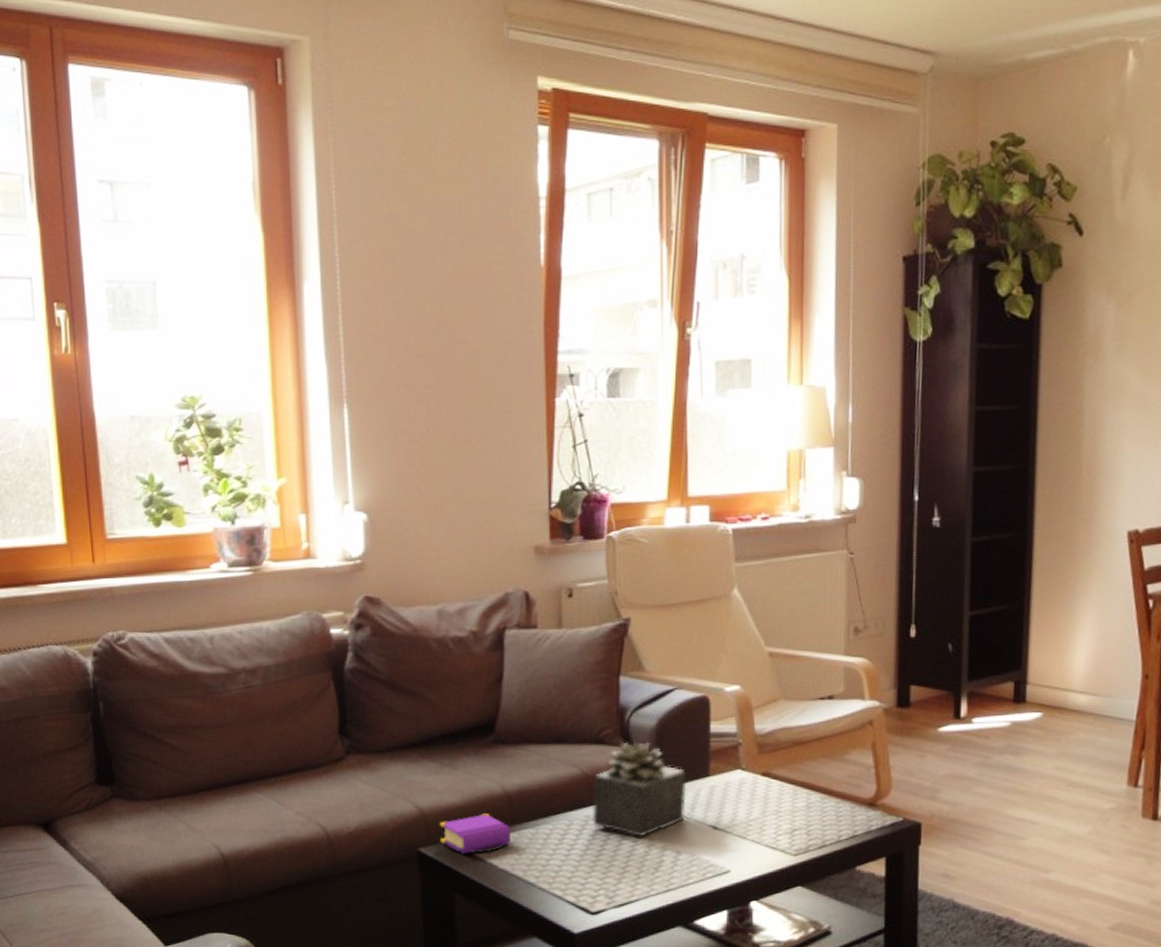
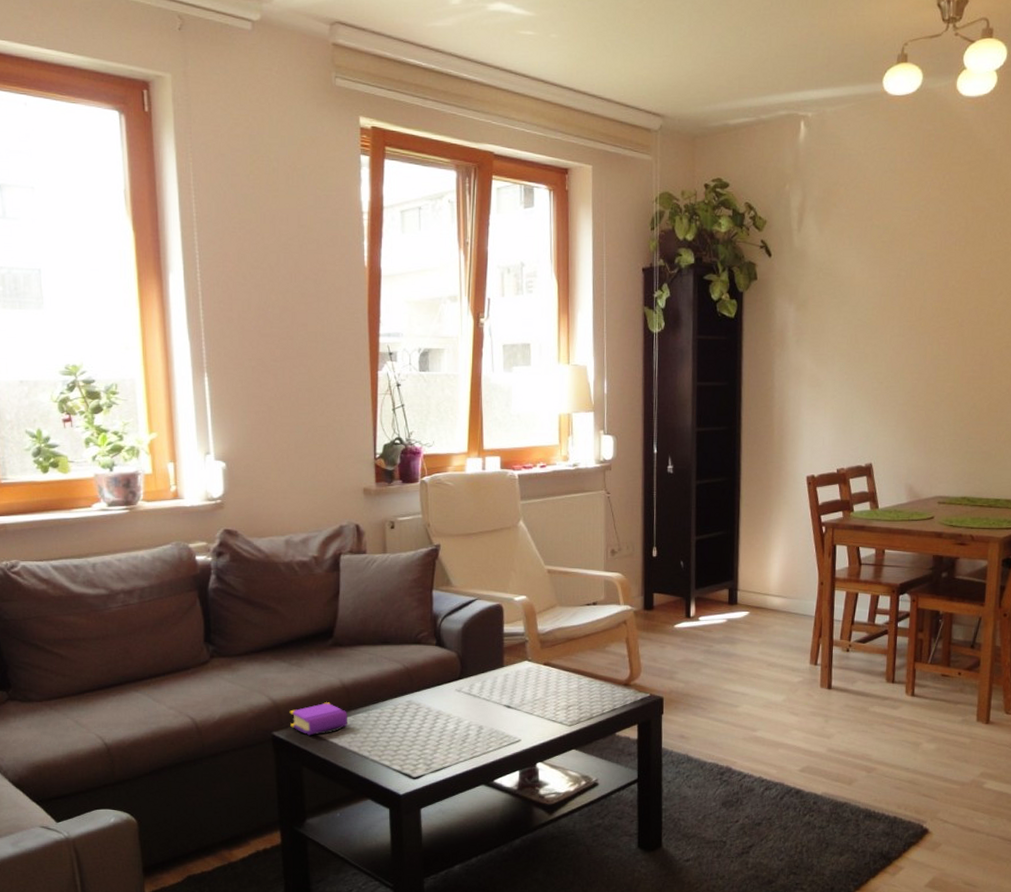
succulent plant: present [592,742,687,837] -> none [412,642,486,716]

